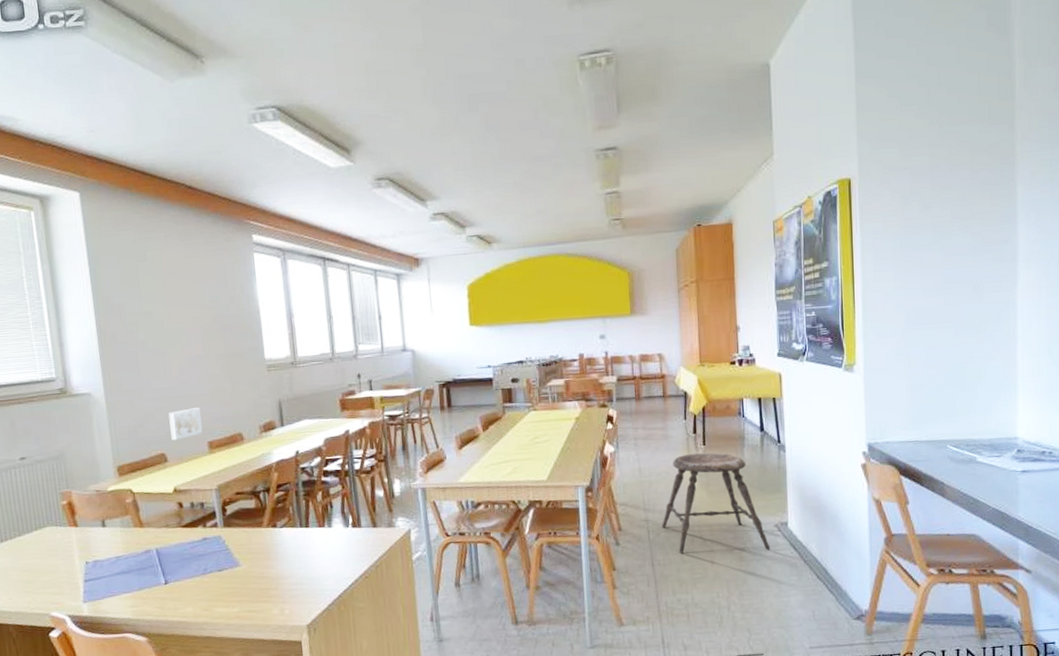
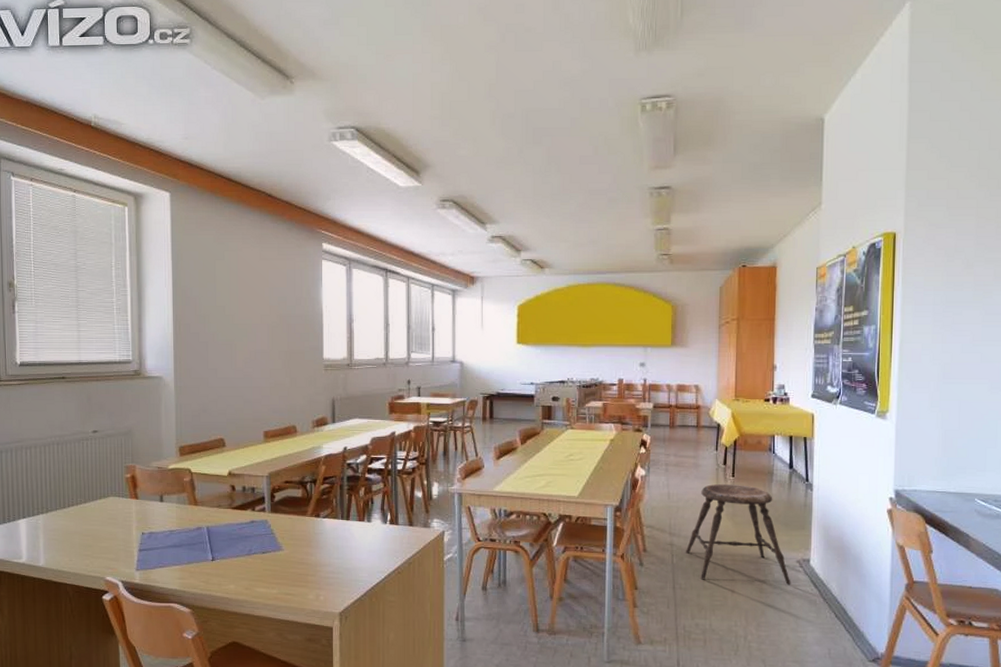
wall art: present [168,407,203,441] -> none [231,399,260,427]

